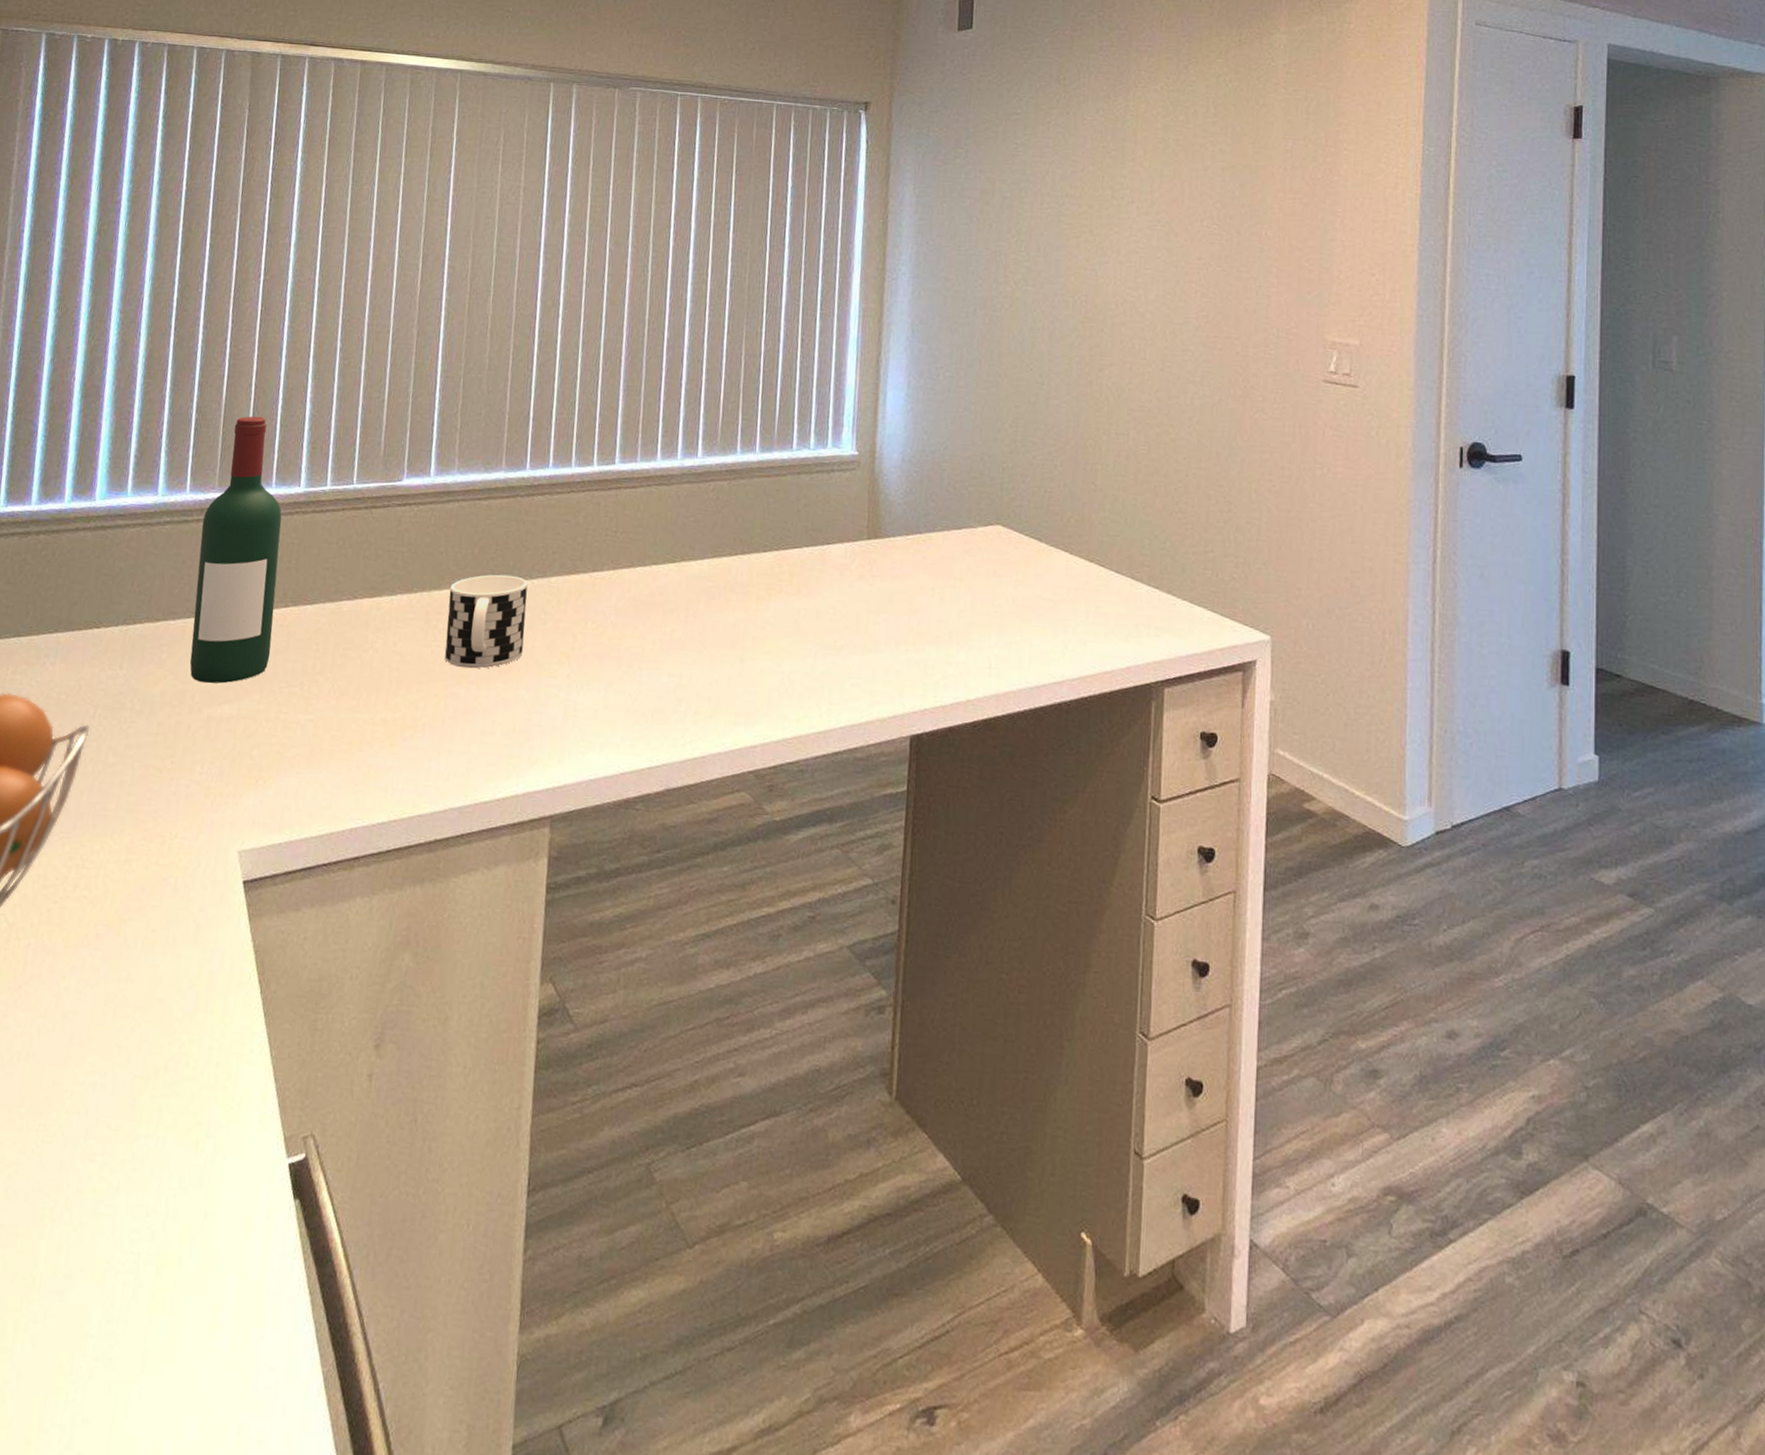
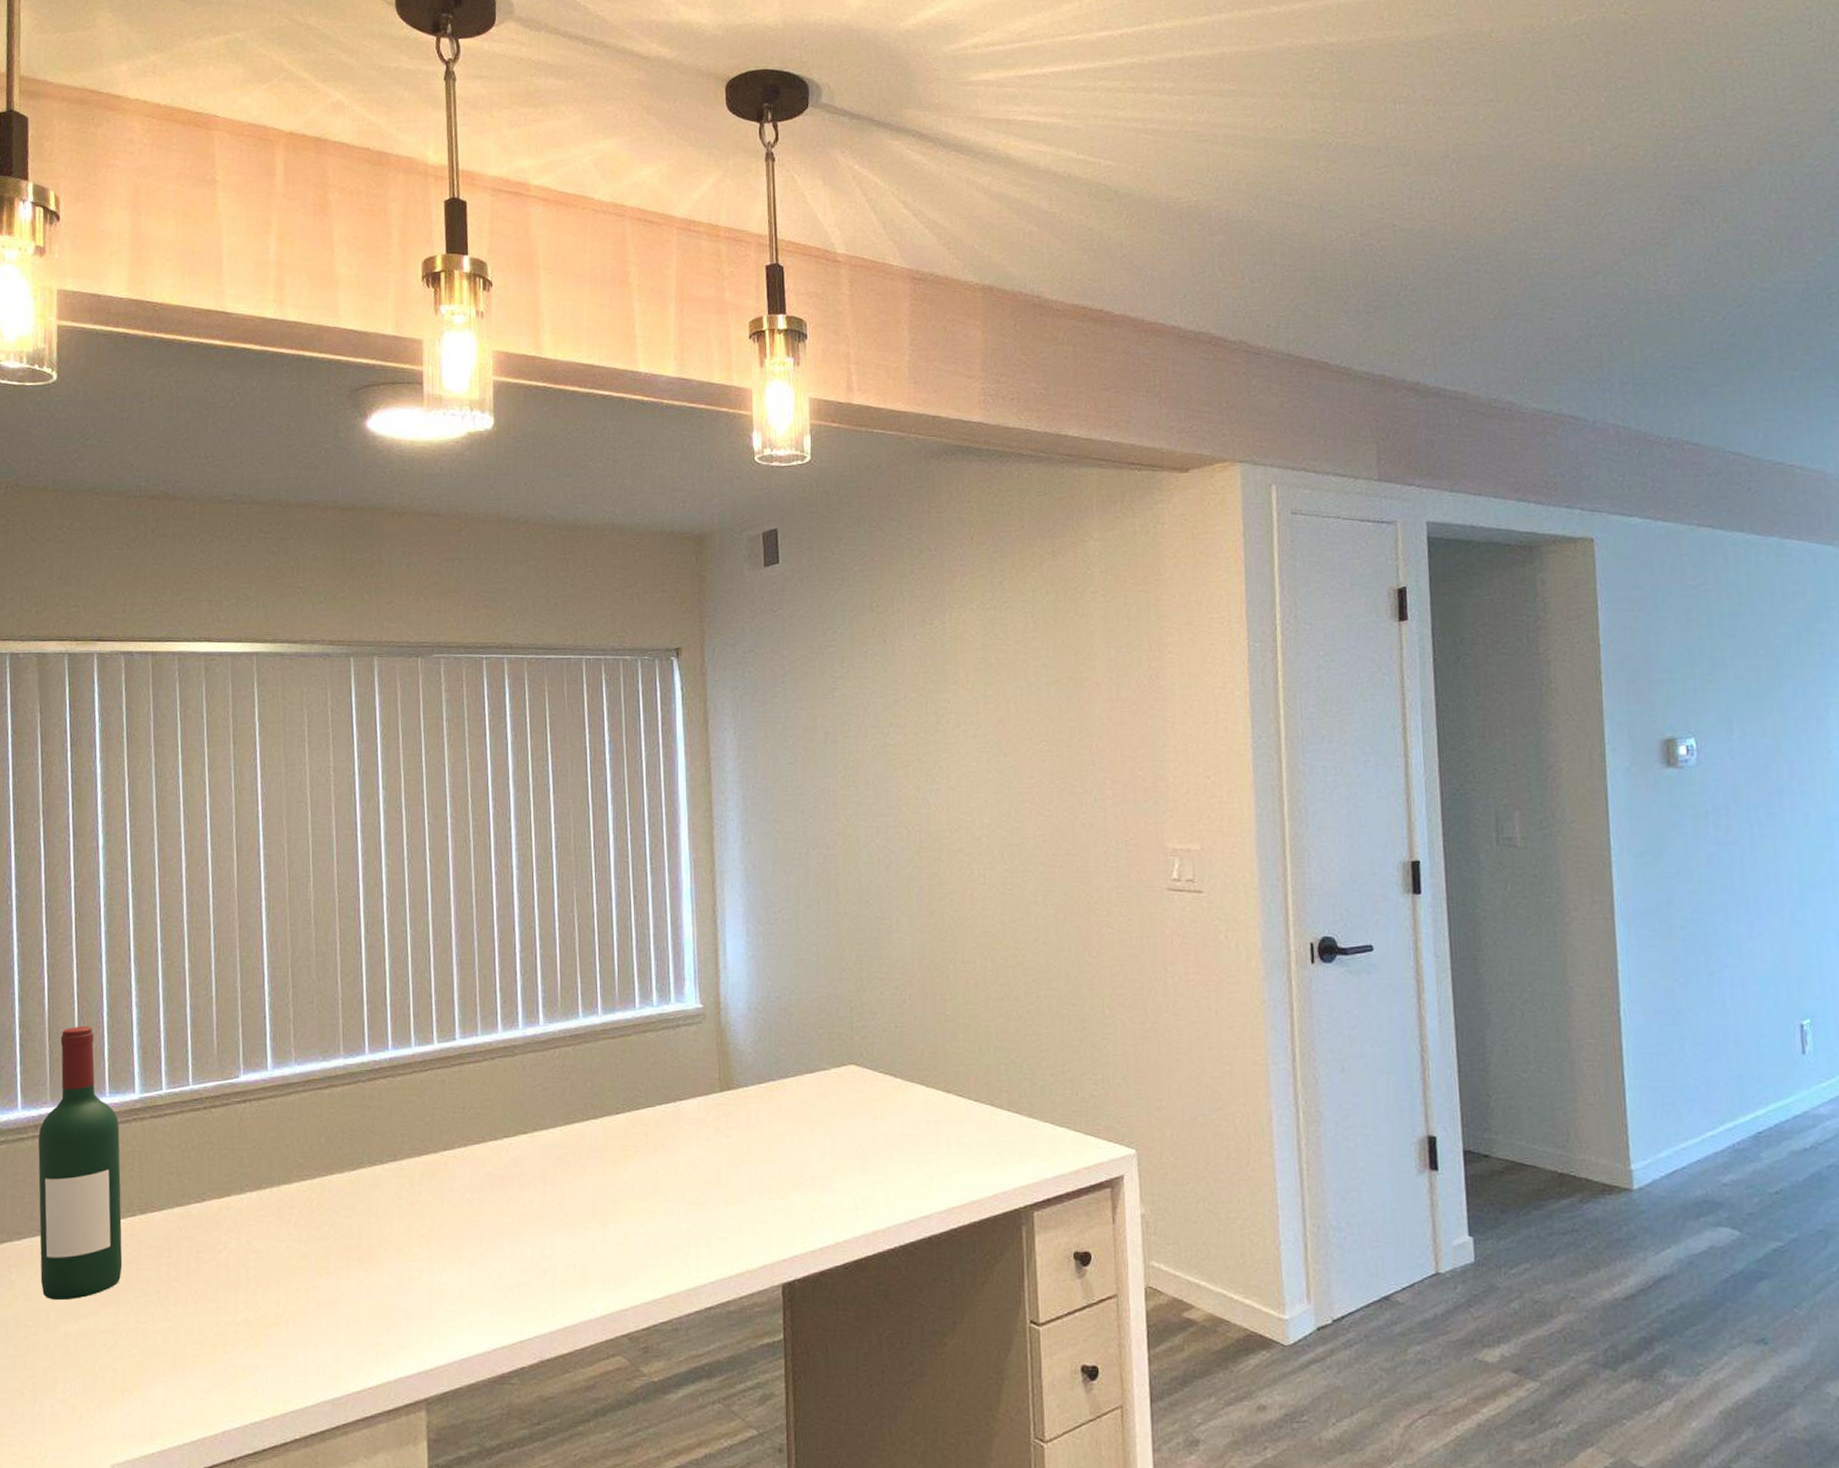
cup: present [445,574,528,669] -> none [299,1162,381,1260]

